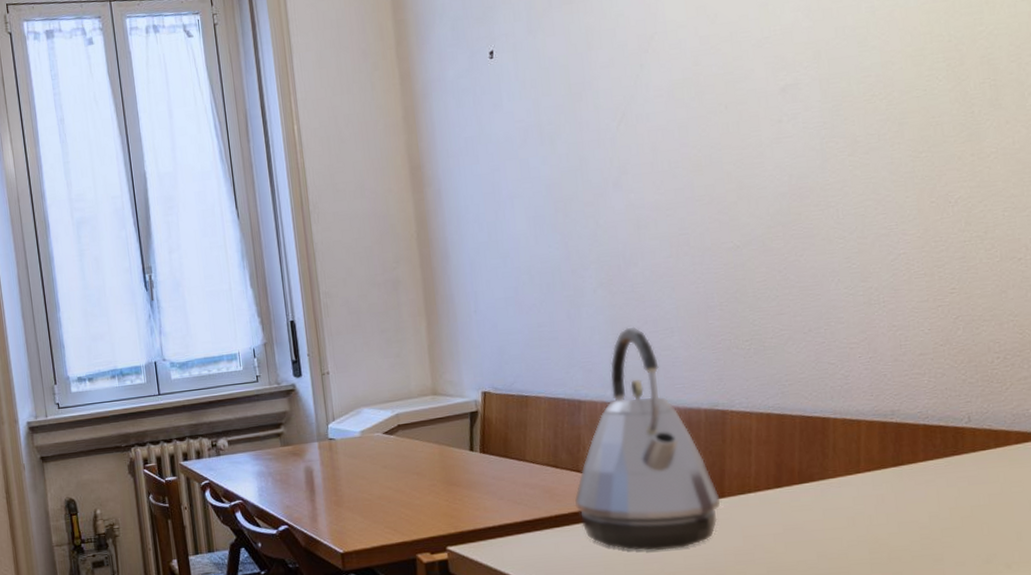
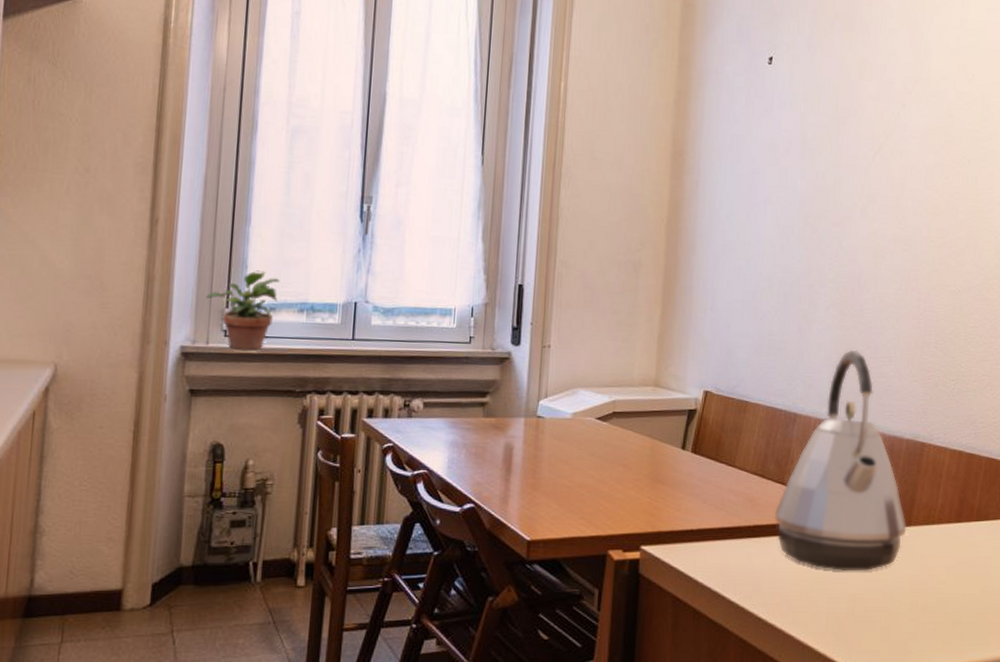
potted plant: none [38,348,93,419] -> present [206,270,280,352]

